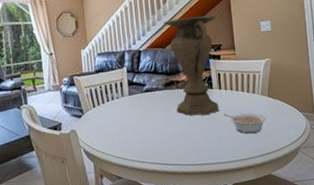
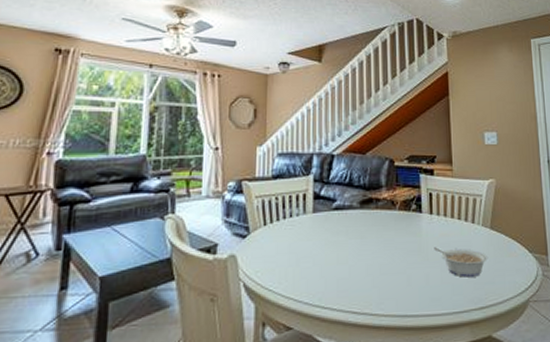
vase: present [163,15,219,116] -> none [365,118,431,247]

